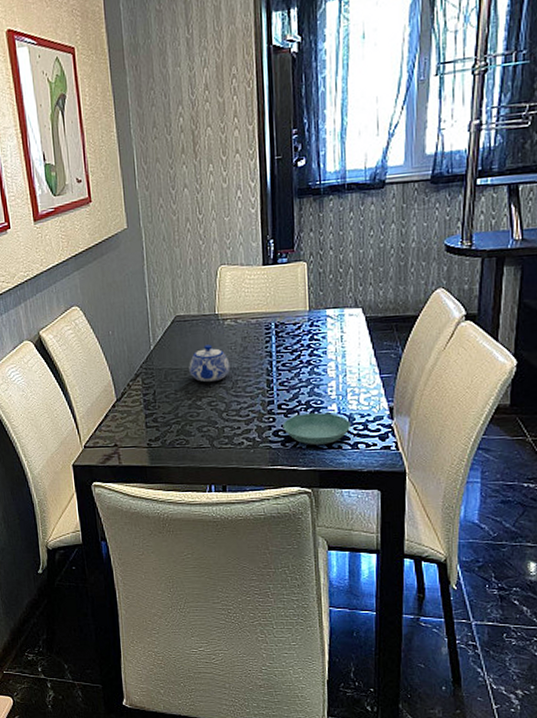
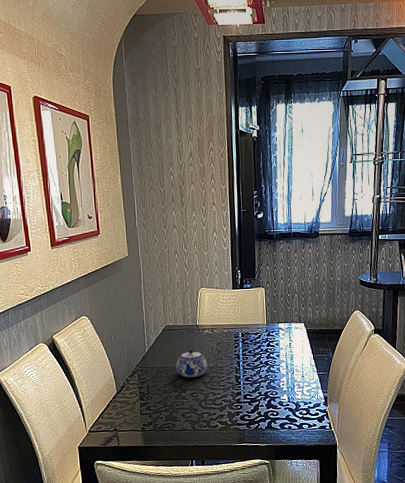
saucer: present [282,412,352,445] -> none [248,401,298,426]

